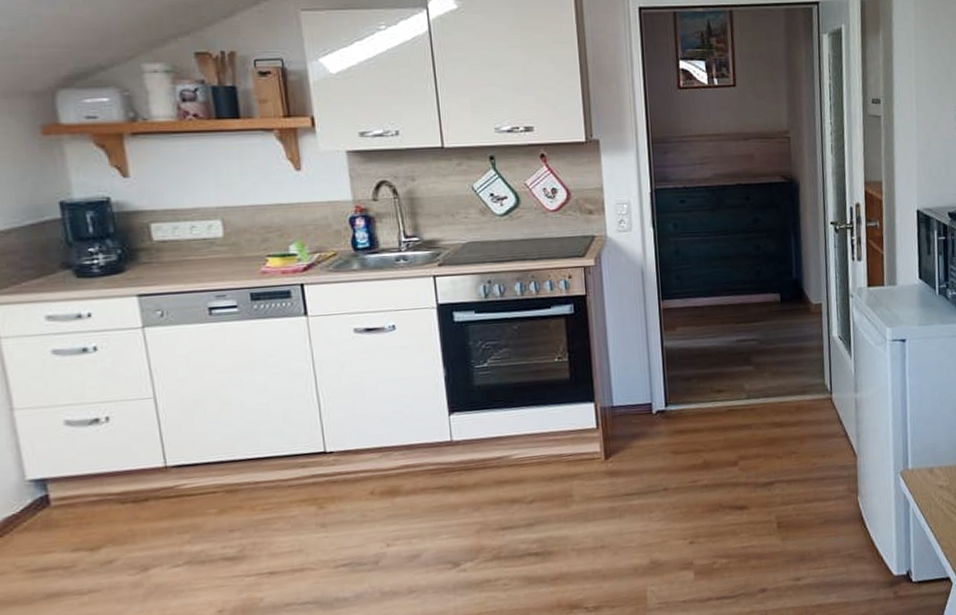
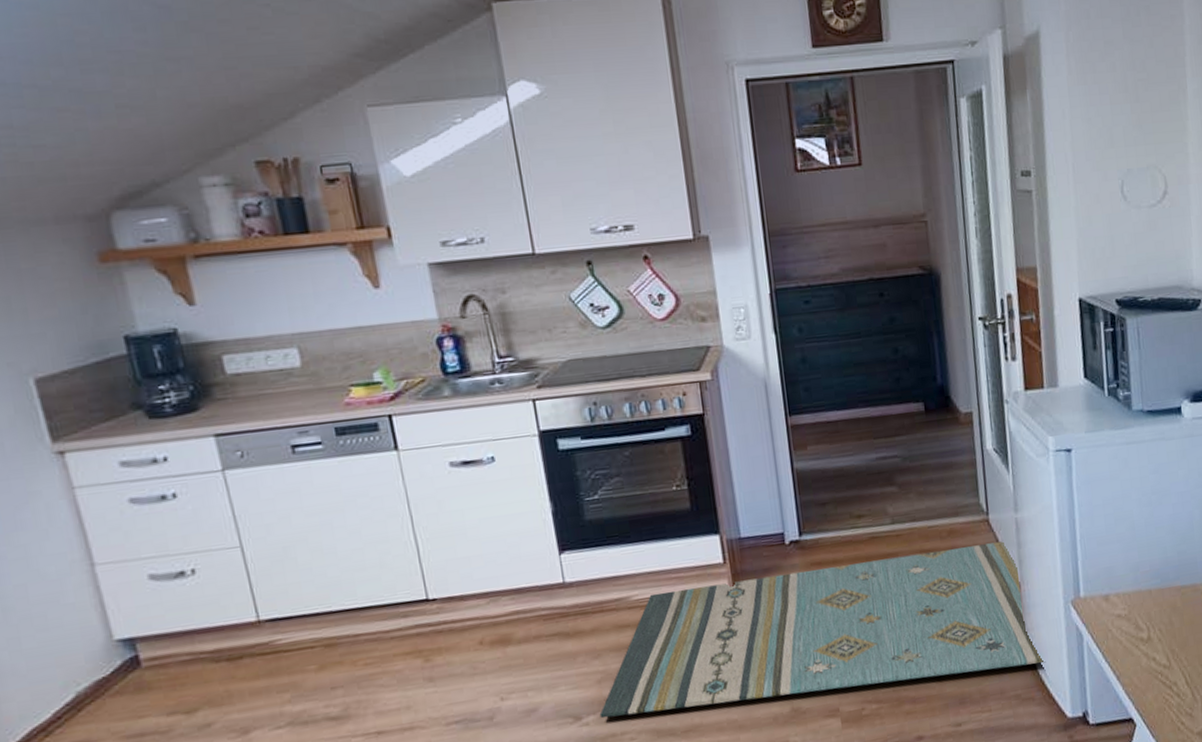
rug: none [476,418,877,565] -> present [599,541,1046,718]

